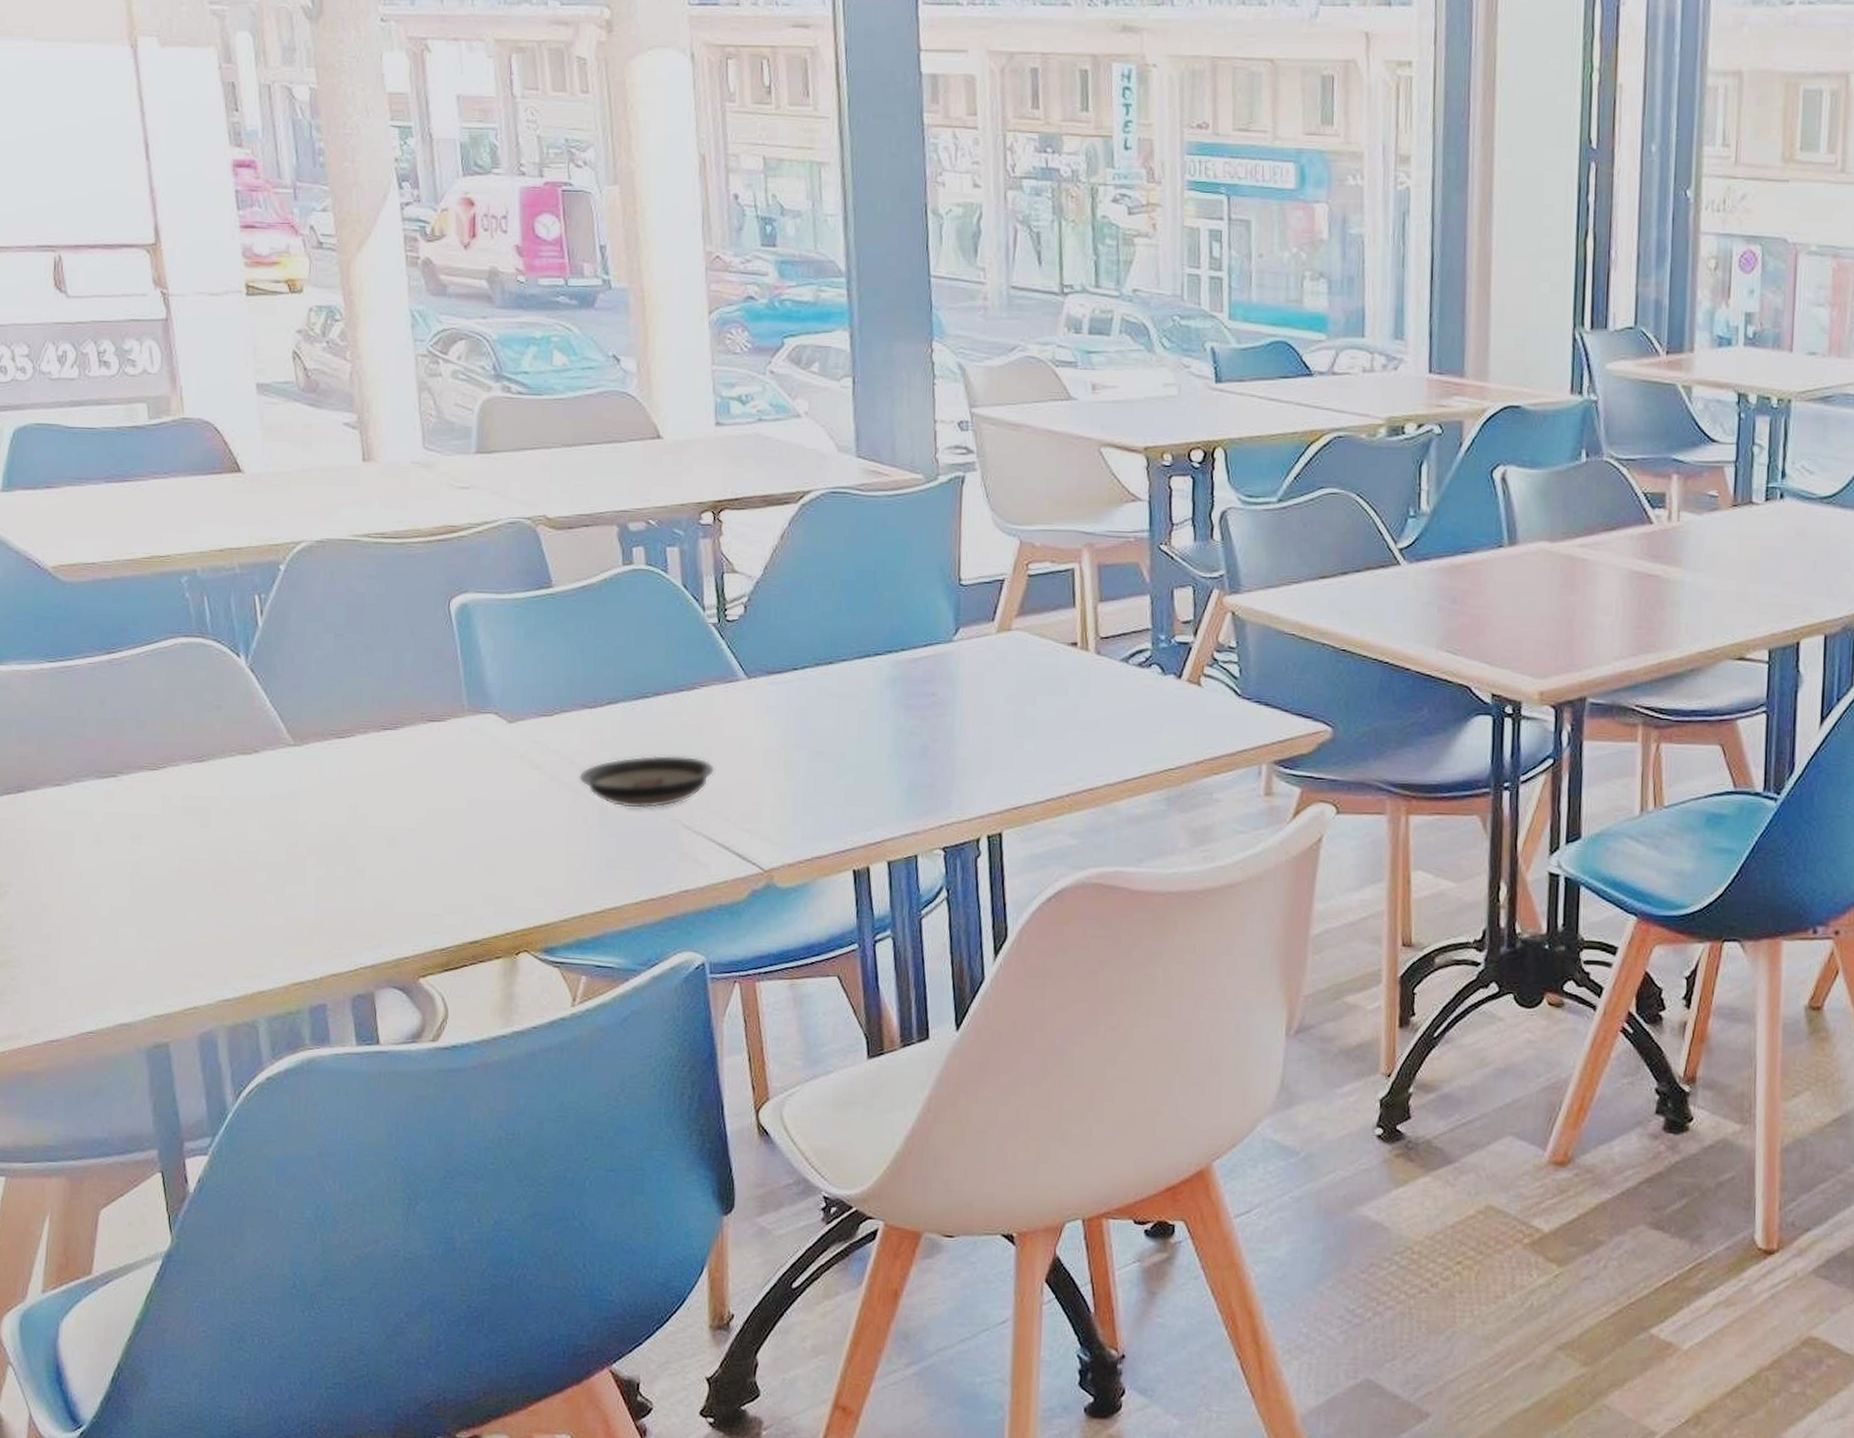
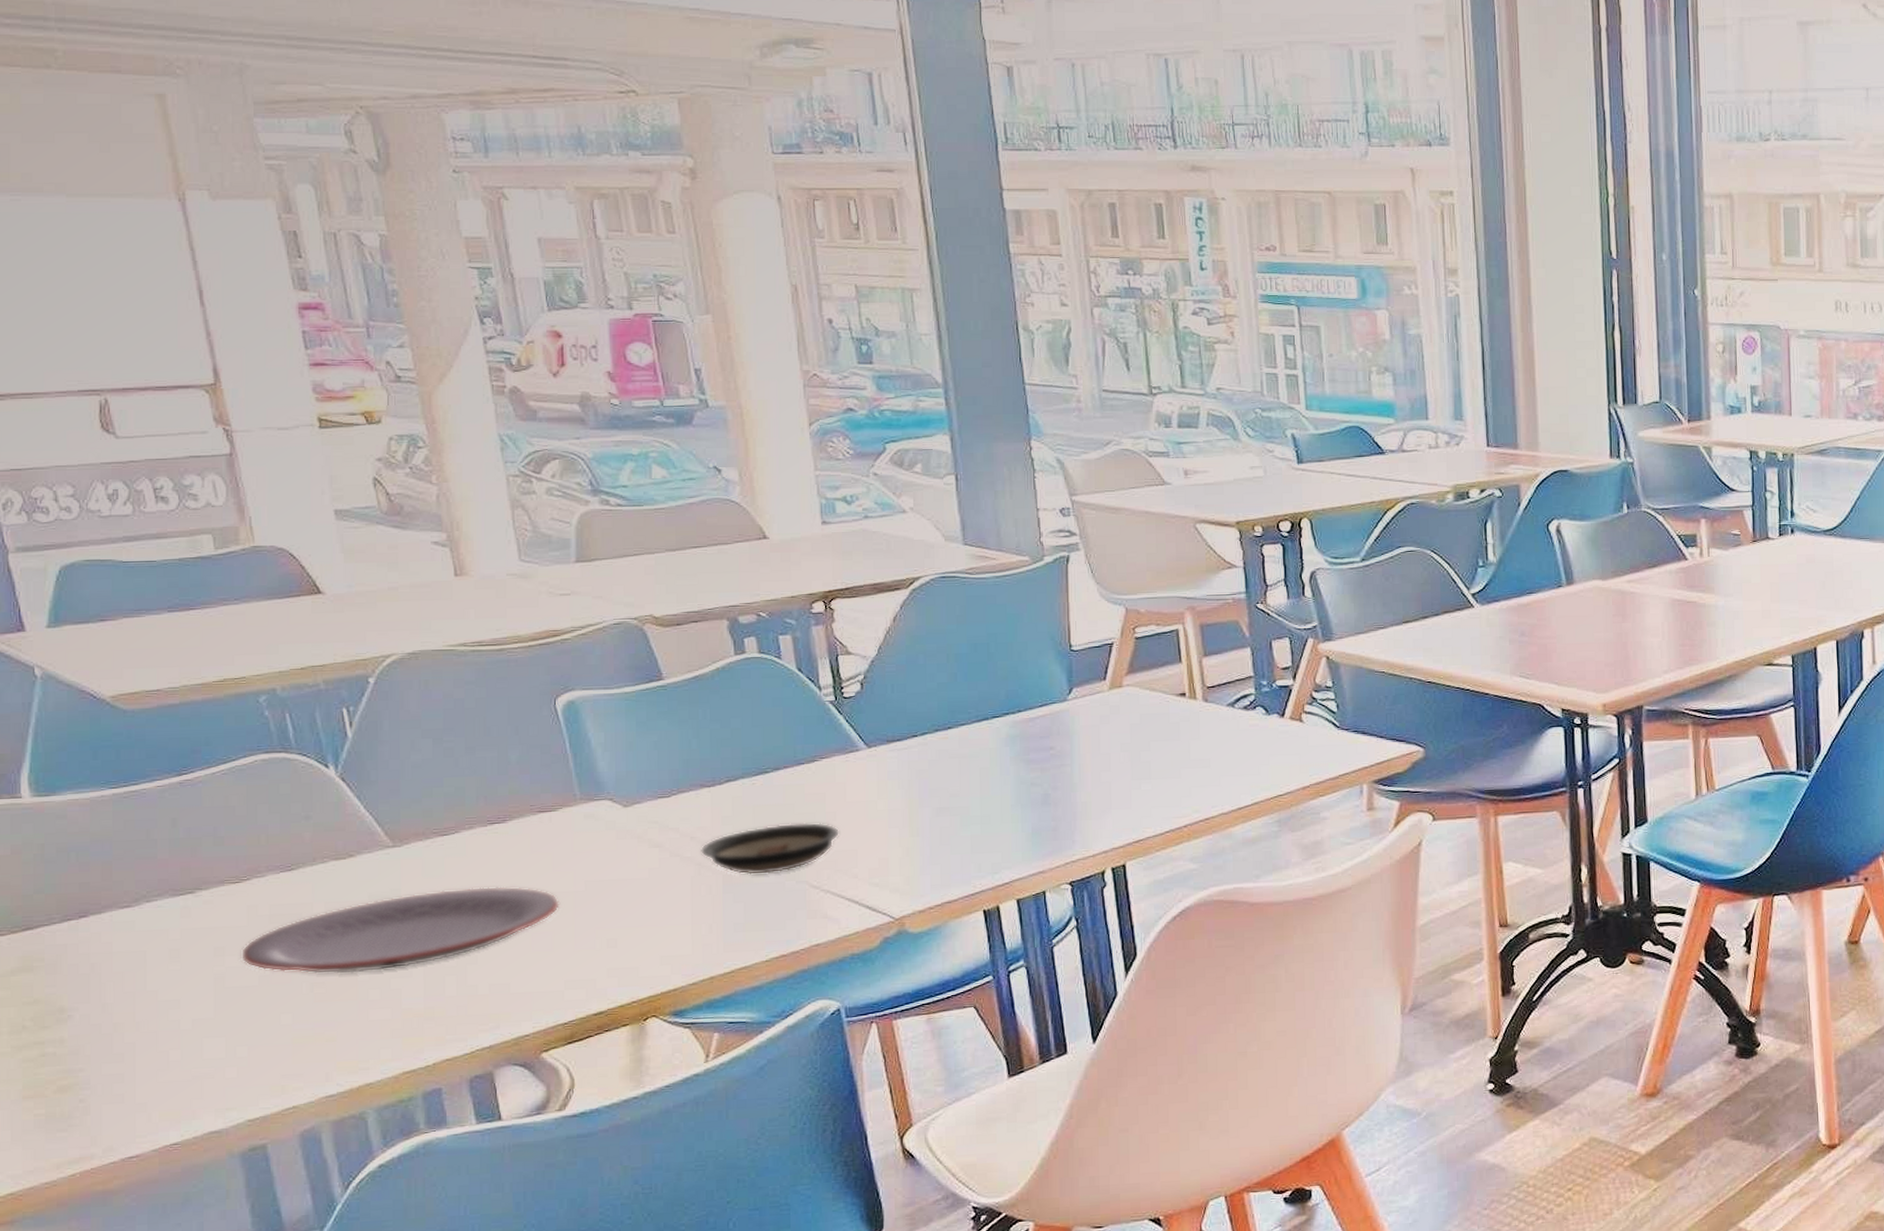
plate: none [155,795,443,876] -> present [242,886,559,975]

